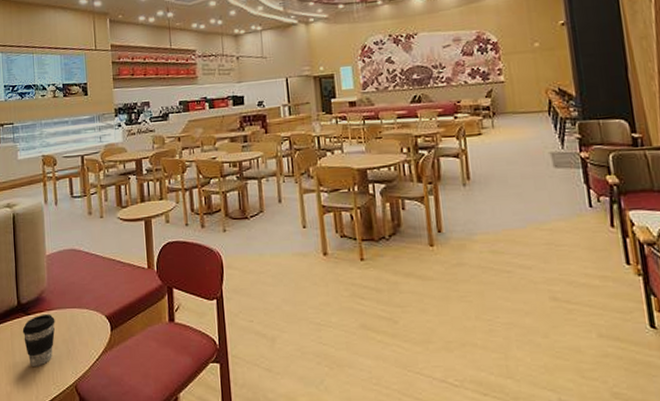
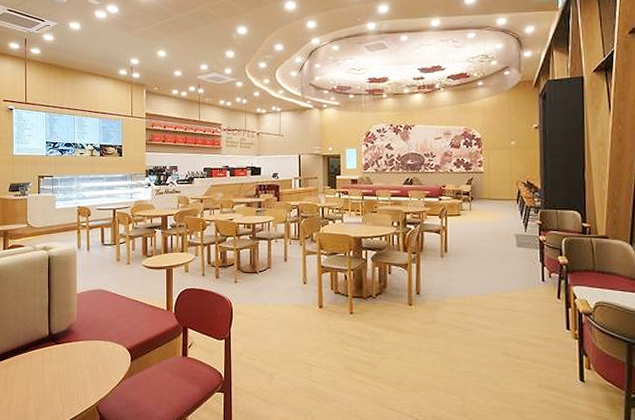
coffee cup: present [22,313,55,366] -> none [52,344,82,388]

